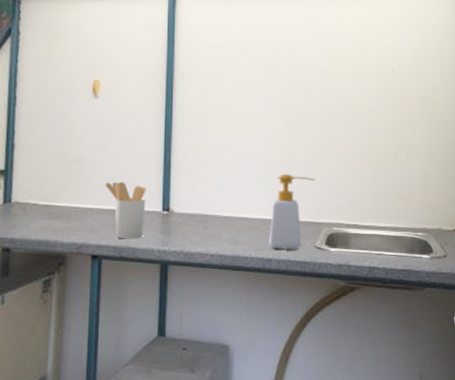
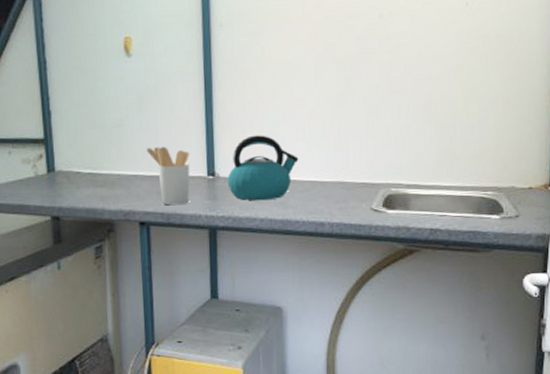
kettle: none [181,174,249,237] -> present [227,135,299,201]
soap bottle: present [269,173,315,249] -> none [321,131,371,213]

